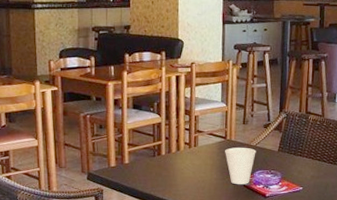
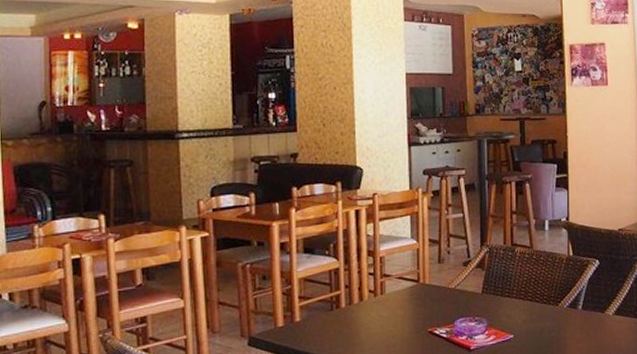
cup: present [225,147,256,185] -> none [418,292,456,338]

